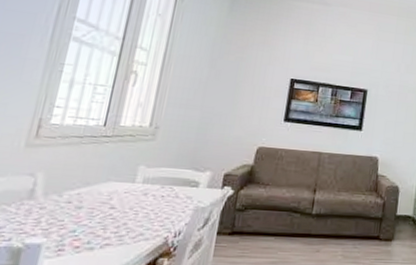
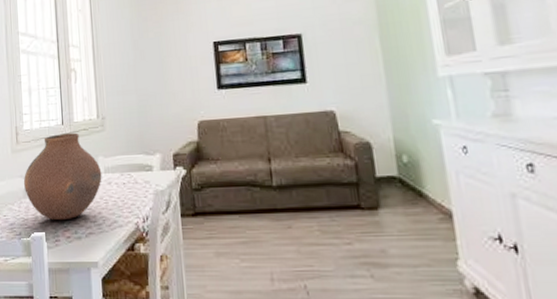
vase: none [31,135,140,229] -> present [24,132,102,221]

